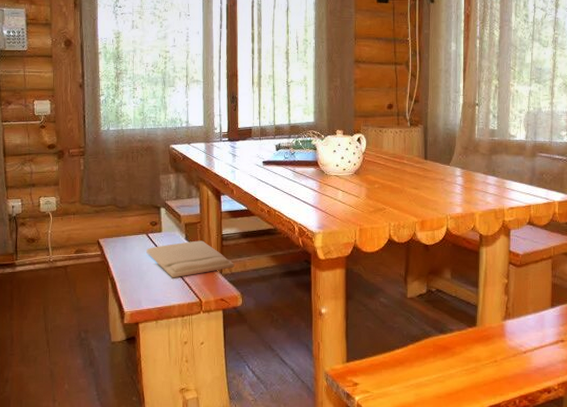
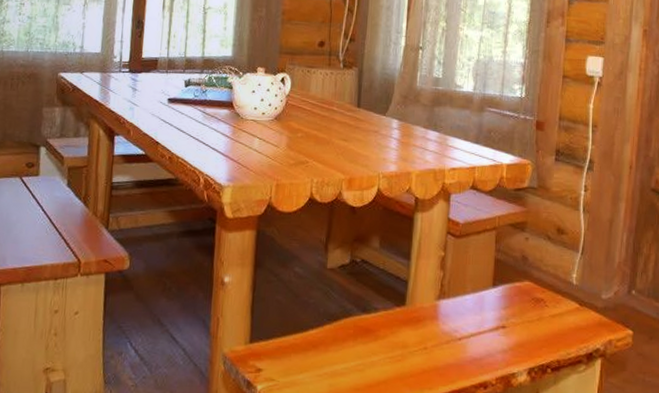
cushion: present [146,240,235,278] -> none [18,188,125,233]

